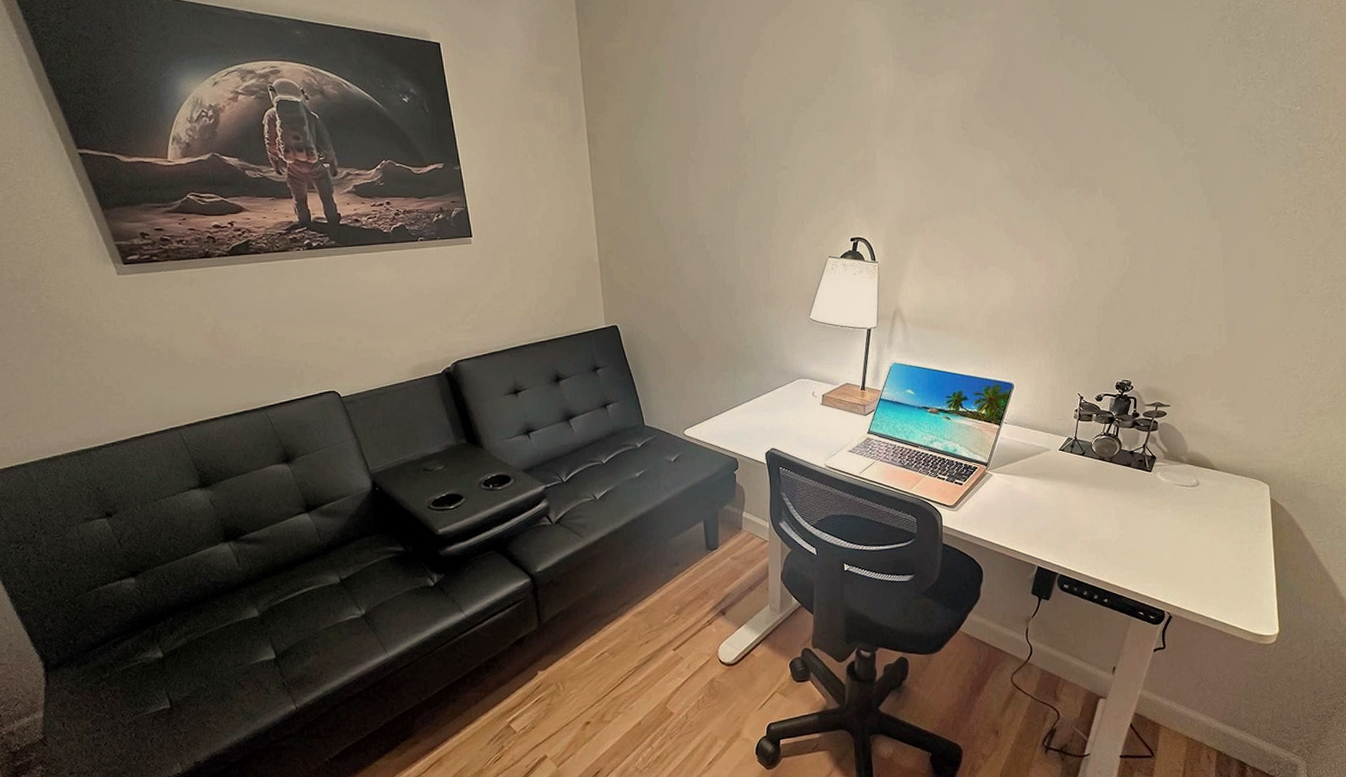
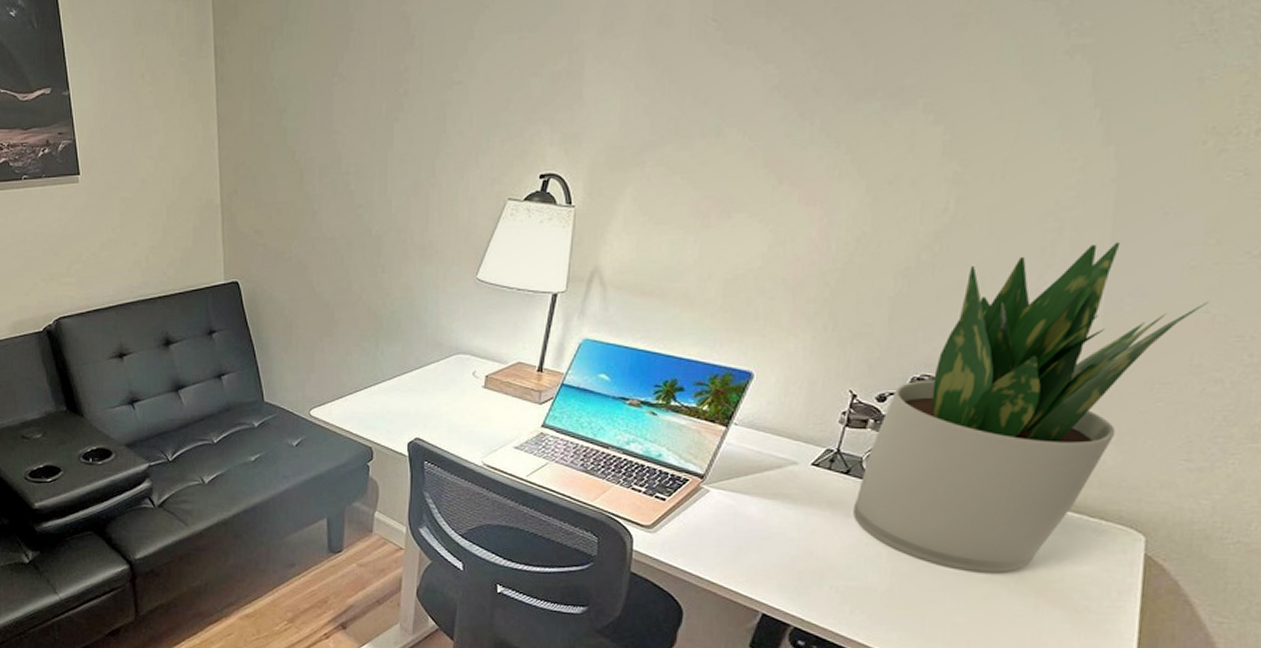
planter: none [1090,284,1284,521] -> present [853,241,1209,573]

